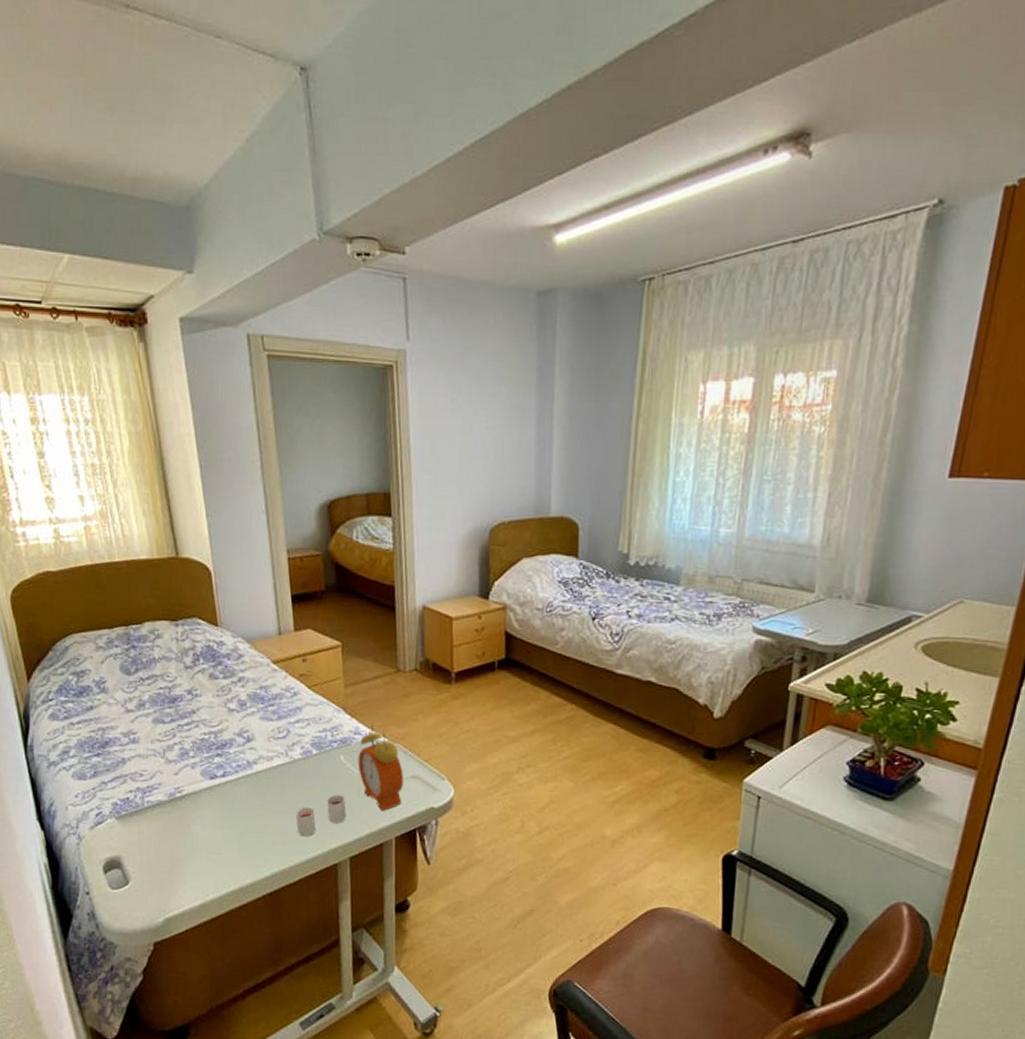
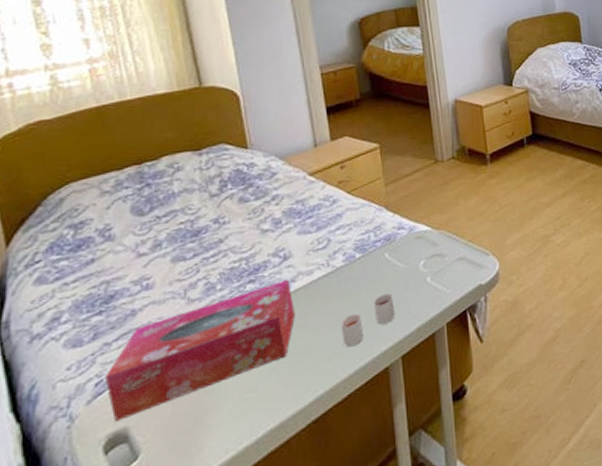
tissue box: none [103,760,256,849] -> present [104,279,295,421]
alarm clock: present [358,723,403,811] -> none [403,215,451,300]

